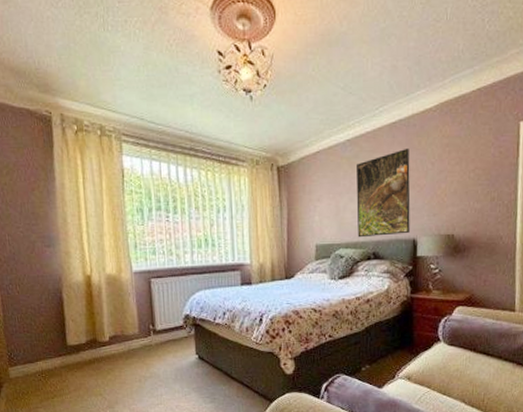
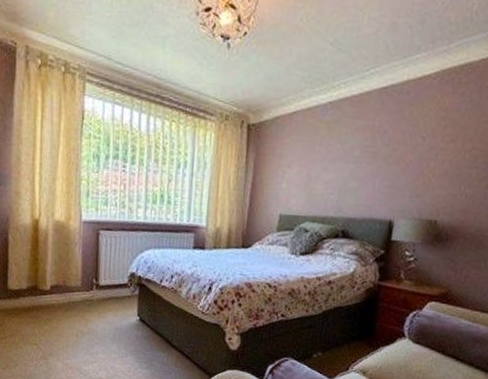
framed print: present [356,147,411,238] -> none [327,117,399,214]

